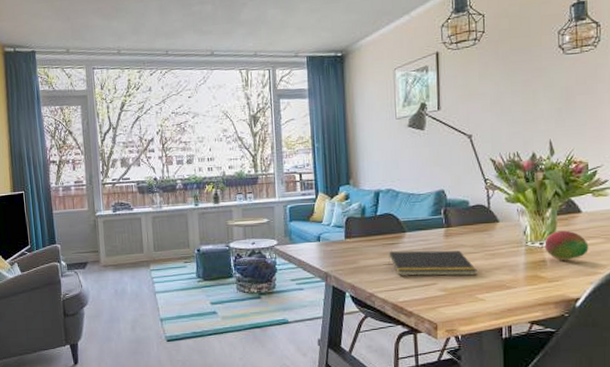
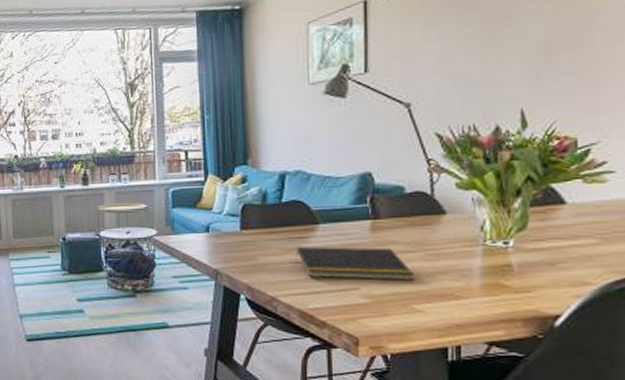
fruit: present [544,230,589,261] -> none [510,226,576,266]

